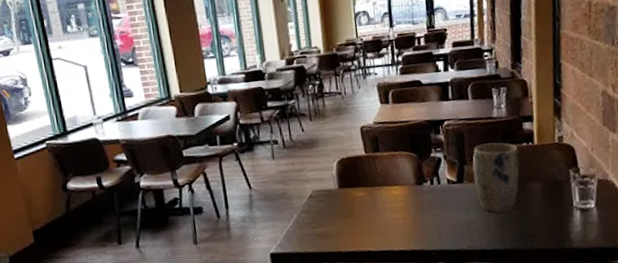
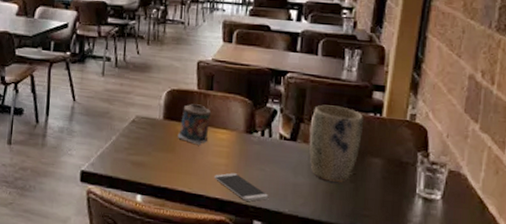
candle: none [354,167,383,206] -> present [177,104,211,146]
smartphone: none [395,224,448,247] -> present [215,173,269,202]

